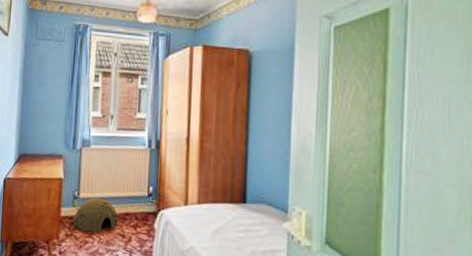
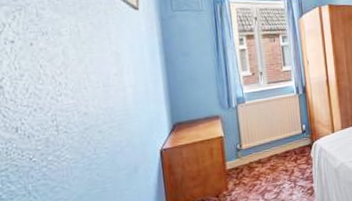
woven basket: present [72,197,118,233] -> none [239,144,280,177]

